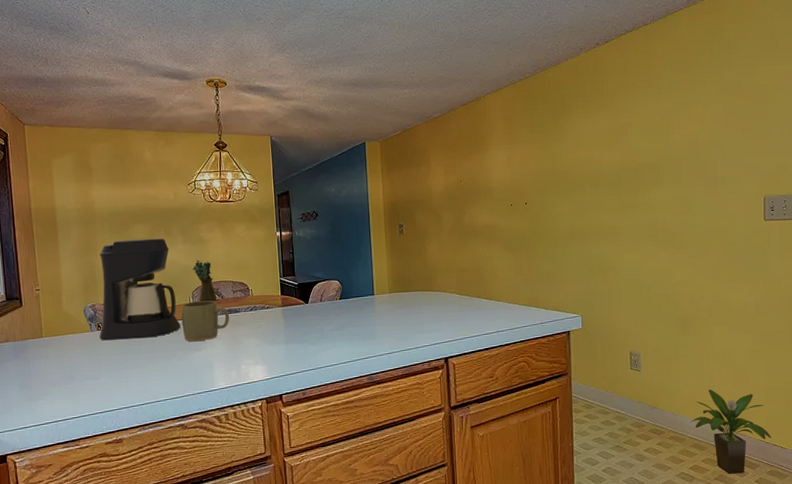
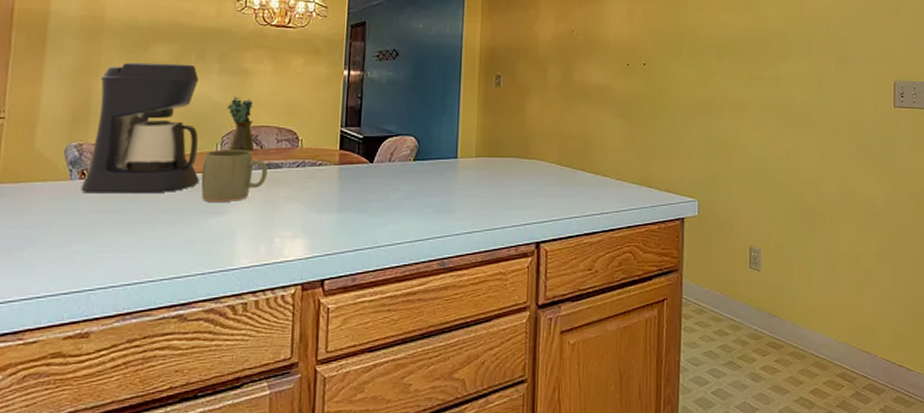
potted plant: present [691,389,771,474] -> none [813,296,897,401]

